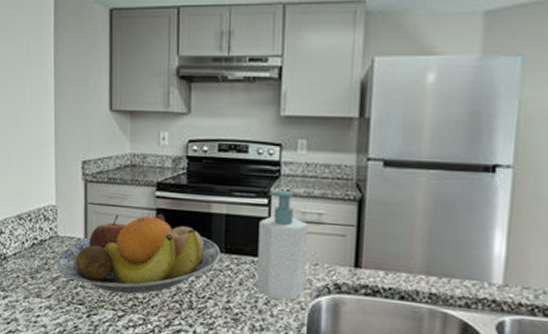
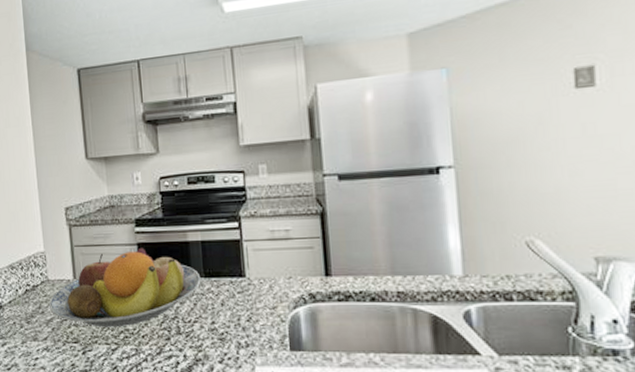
soap bottle: present [256,190,308,301] -> none [232,213,283,314]

